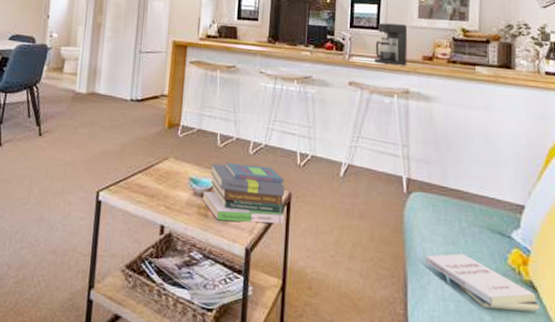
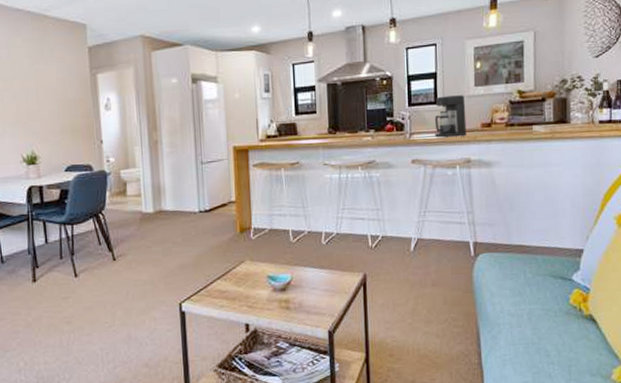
books: present [202,162,285,224] -> none [281,253,362,311]
books: present [424,253,540,312] -> none [494,302,599,345]

